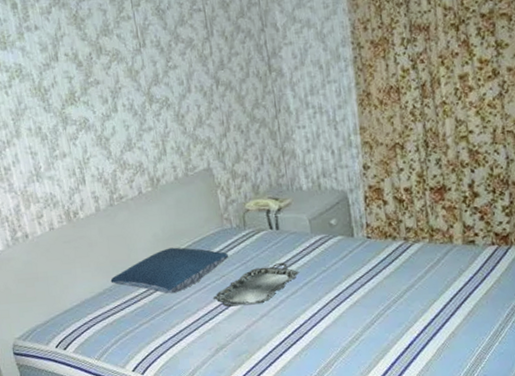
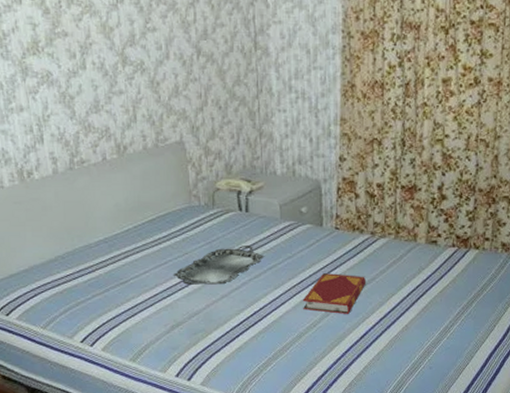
pillow: present [110,247,229,293] -> none [64,219,194,266]
hardback book: none [341,283,405,325] -> present [302,273,365,314]

